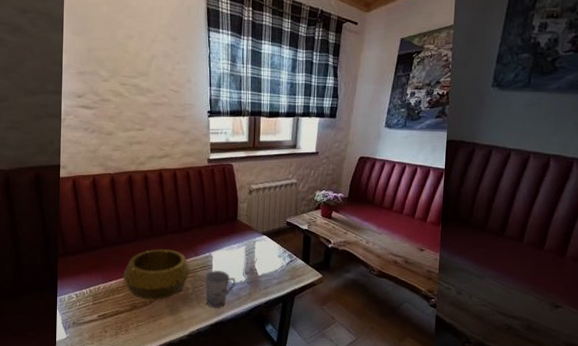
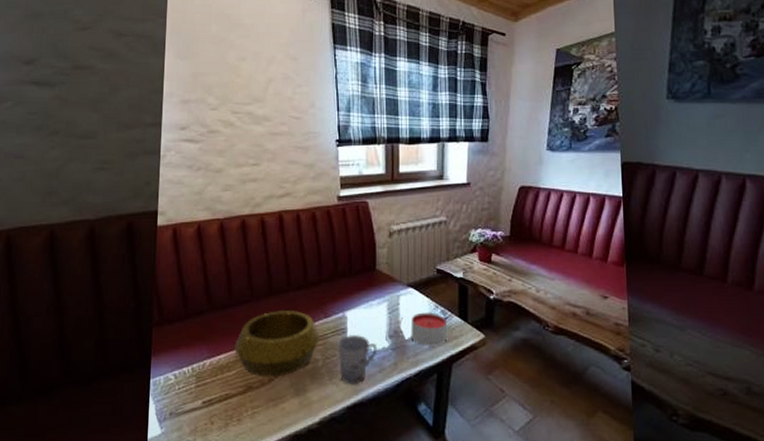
candle: none [263,255,293,282] -> present [411,312,448,346]

